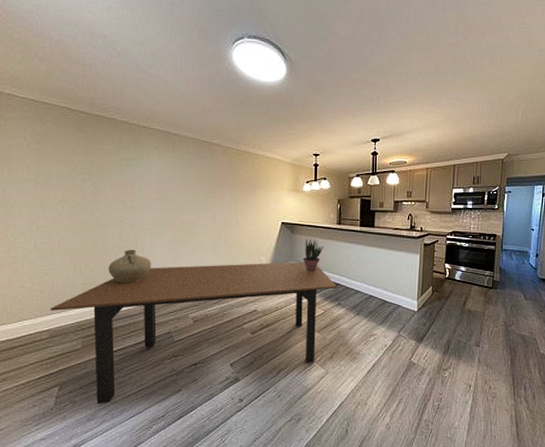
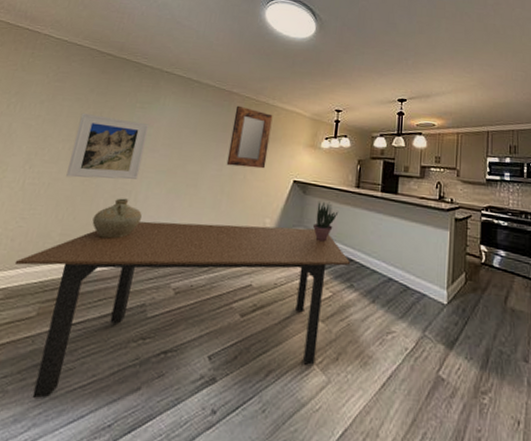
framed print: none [70,173,140,235] -> present [66,112,150,180]
home mirror: none [218,156,255,214] -> present [226,105,273,169]

